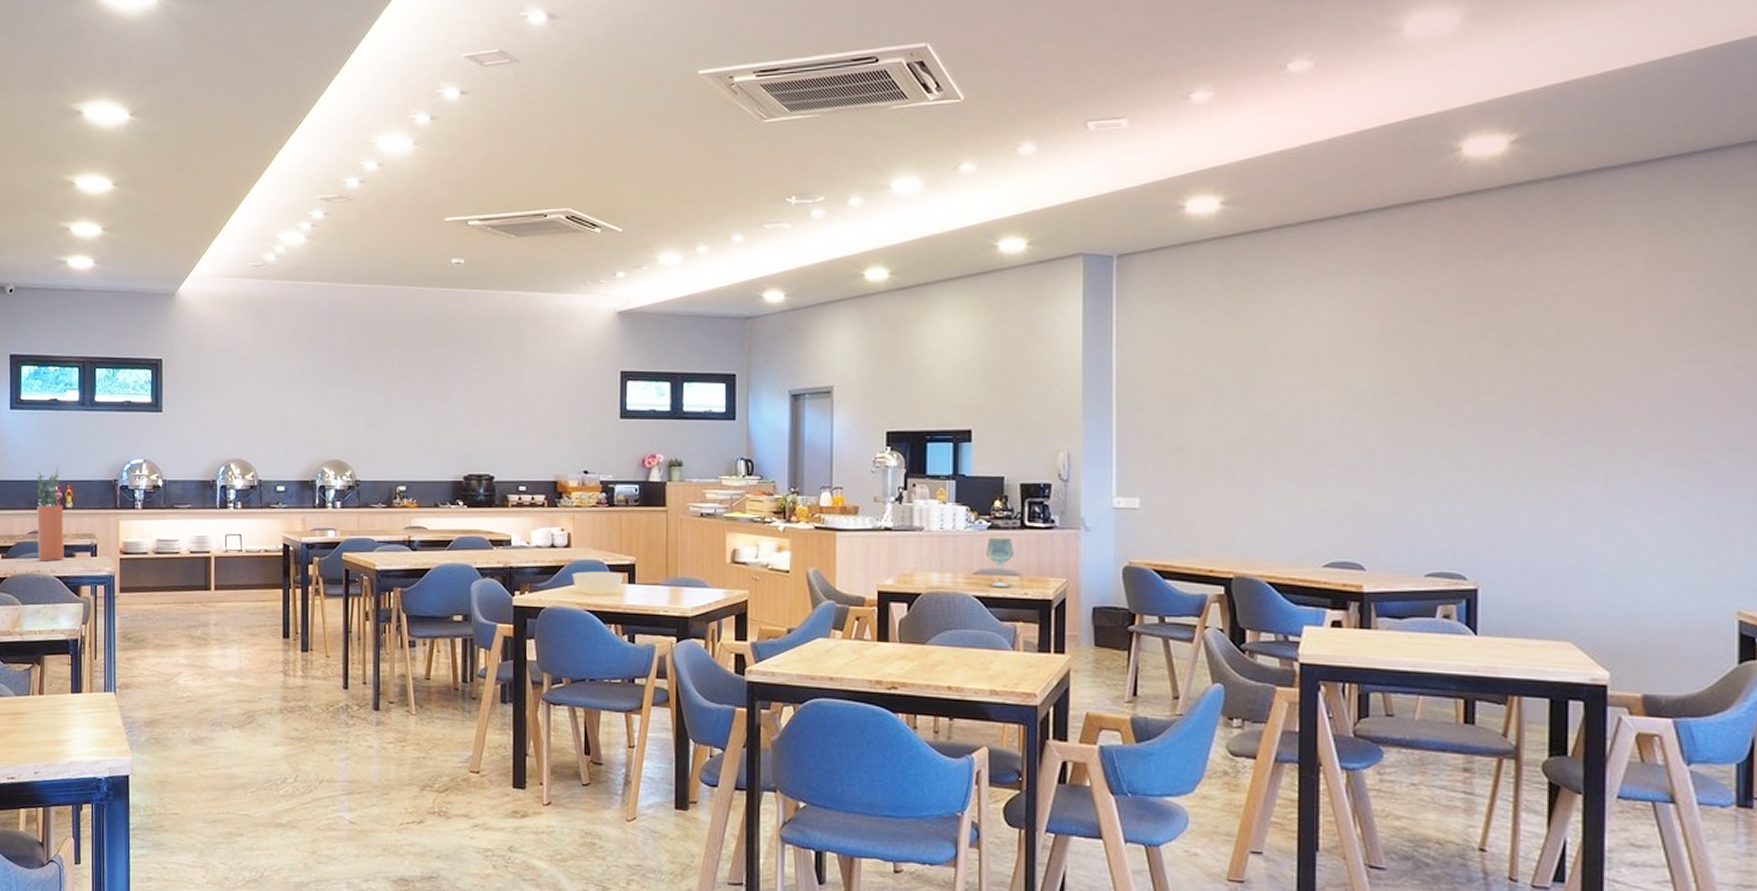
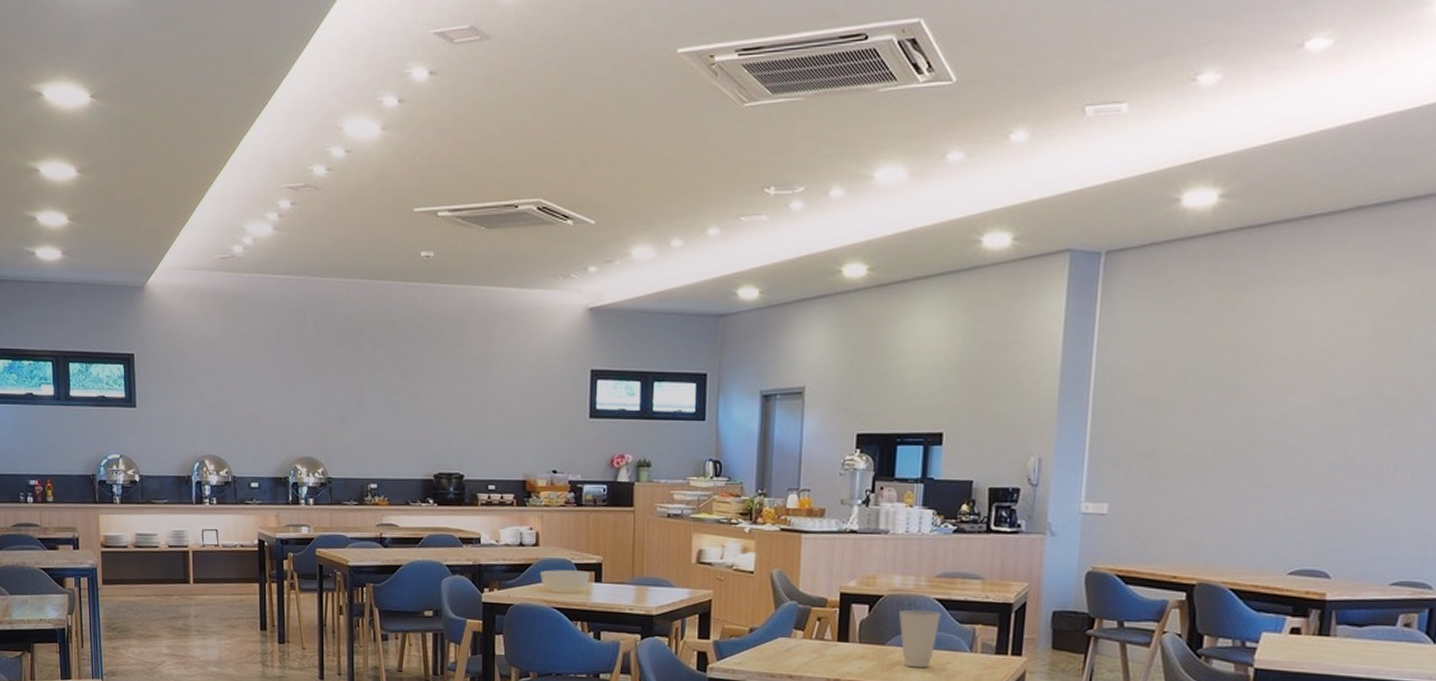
vase: present [36,466,65,562] -> none [17,461,48,554]
cup: none [937,607,982,668] -> present [898,609,942,668]
wine glass: present [985,538,1014,588] -> none [949,542,978,591]

